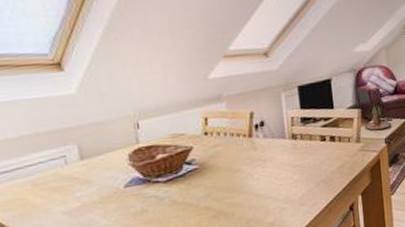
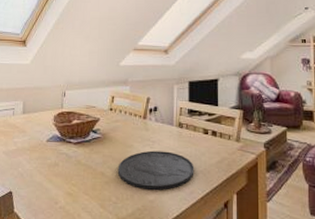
plate: none [225,167,316,214] -> present [117,150,194,191]

